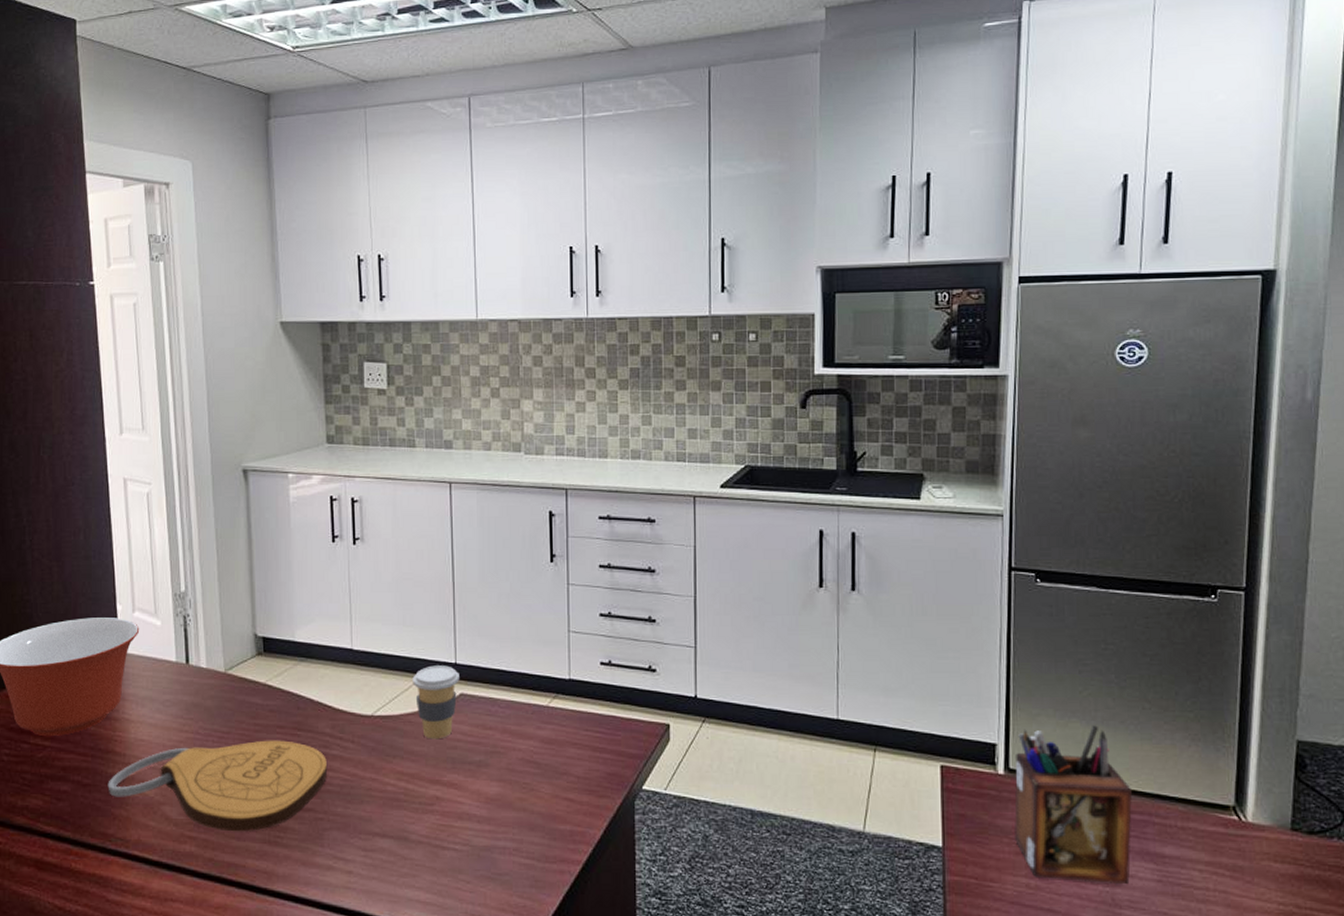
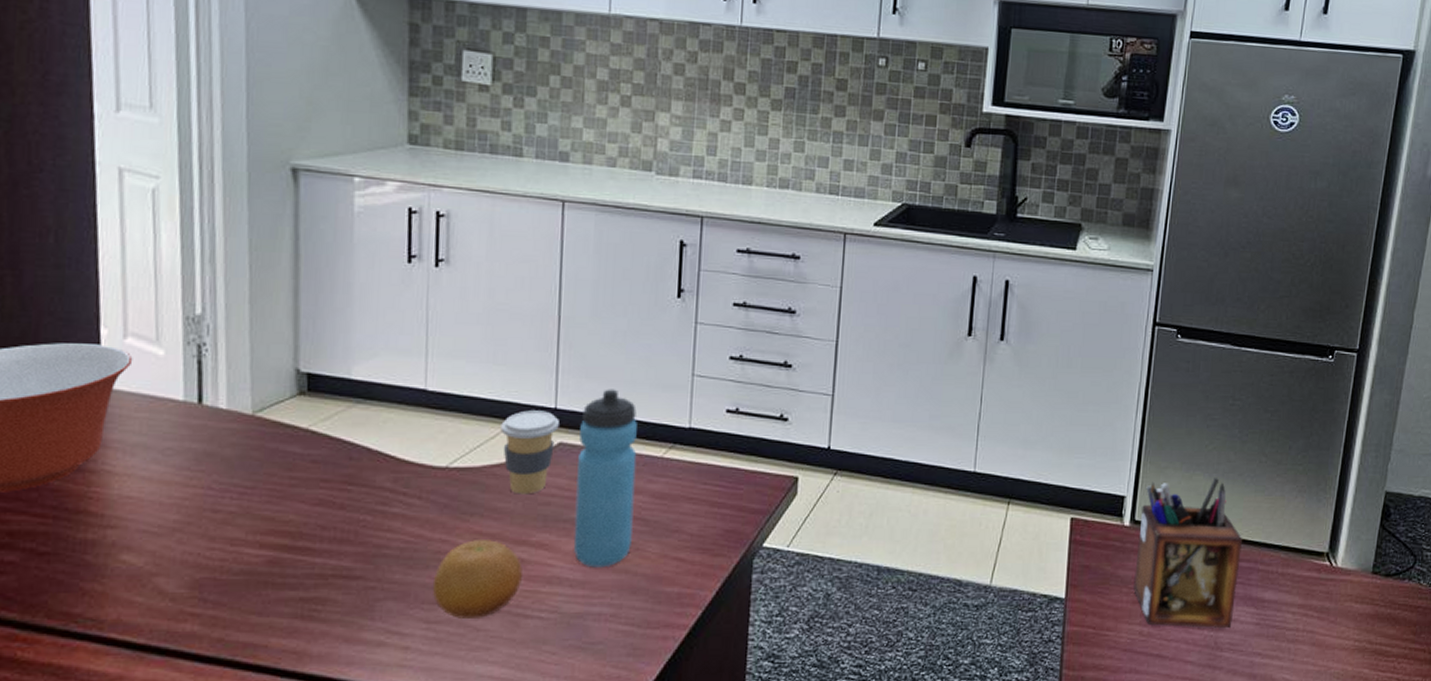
cutting board: present [107,740,327,832] -> none [75,496,384,606]
fruit: none [368,779,438,848] -> present [433,540,522,618]
water bottle: none [476,645,528,806] -> present [573,389,637,568]

